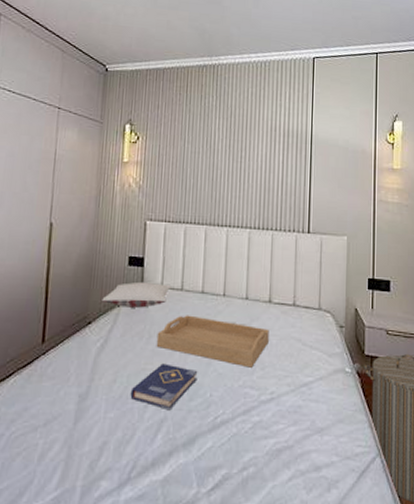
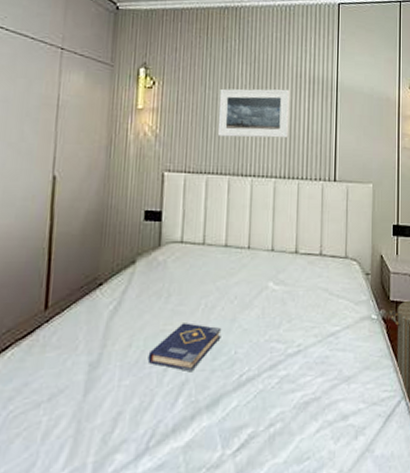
pillow: present [102,281,172,308] -> none [114,237,193,266]
serving tray: present [156,315,269,368] -> none [176,270,296,321]
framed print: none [195,142,265,190] -> present [217,88,290,138]

